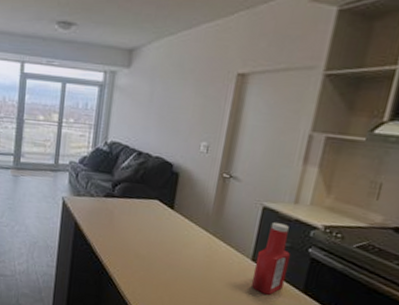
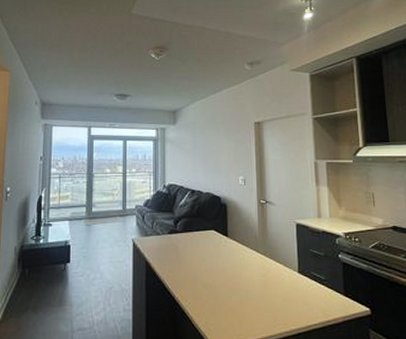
ketchup bottle: present [250,221,291,295] -> none [301,235,328,303]

